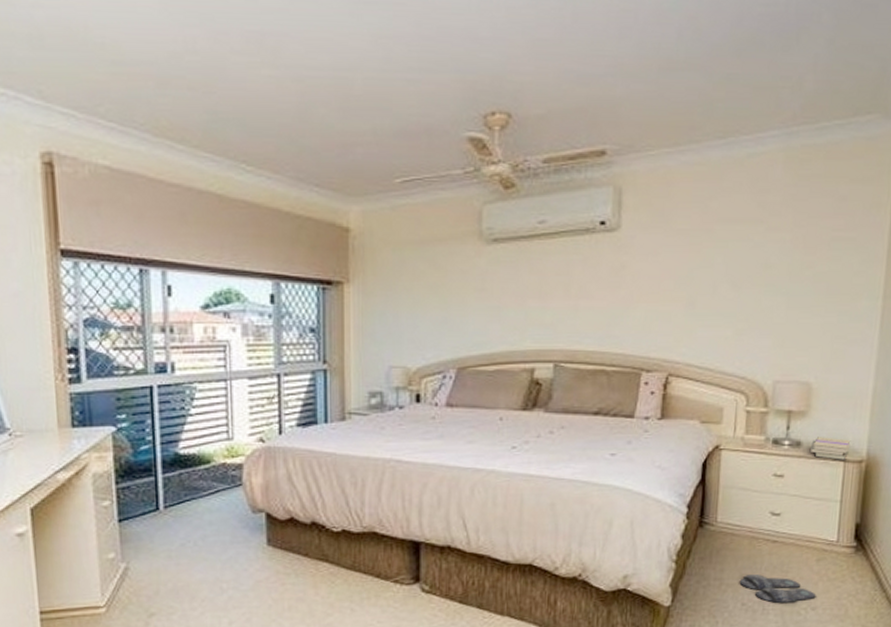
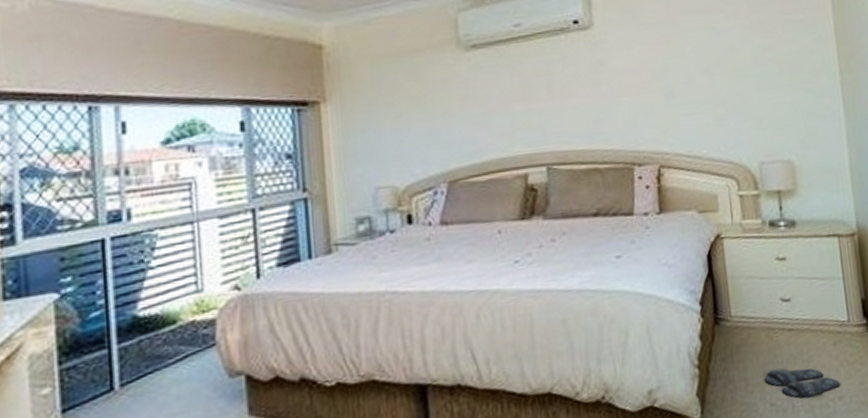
books: present [809,437,851,460] -> none [804,213,841,236]

